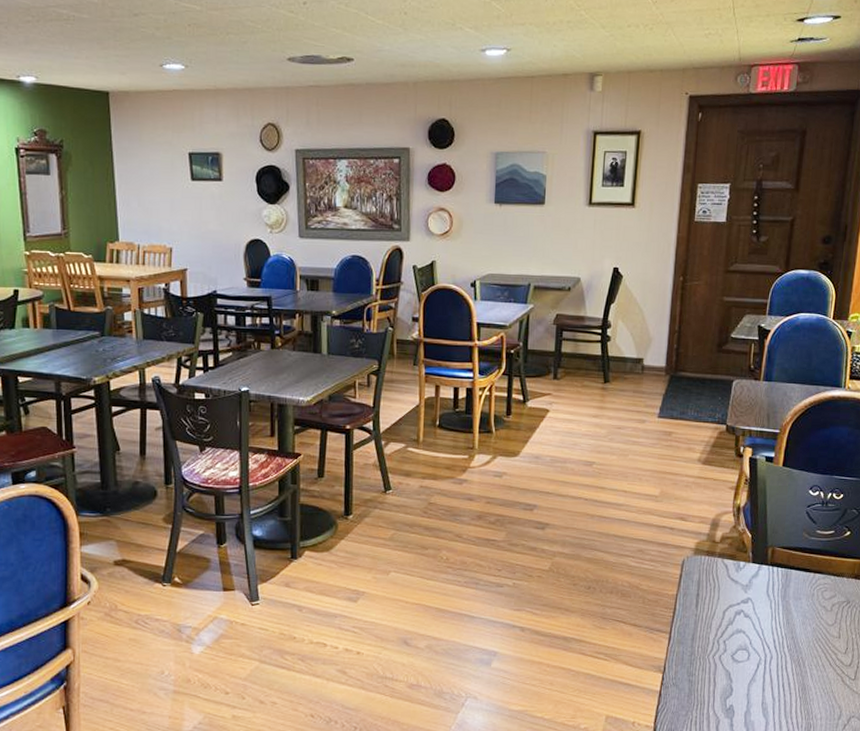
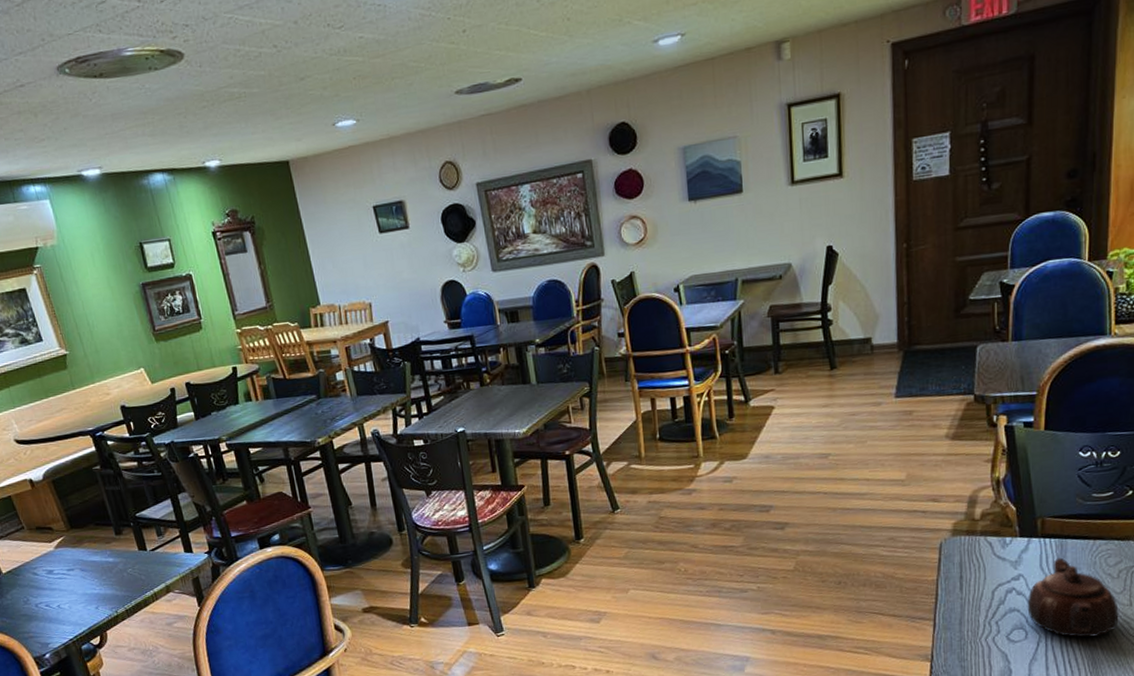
teapot: none [752,586,829,664] -> present [1027,557,1119,638]

